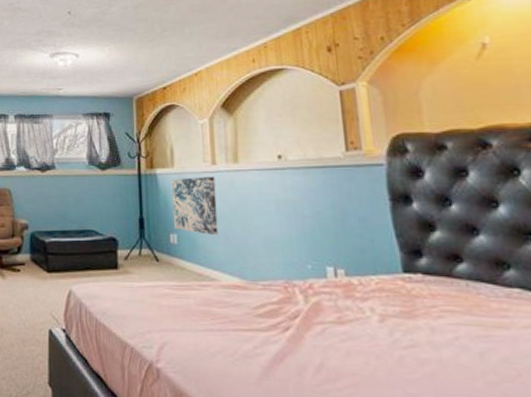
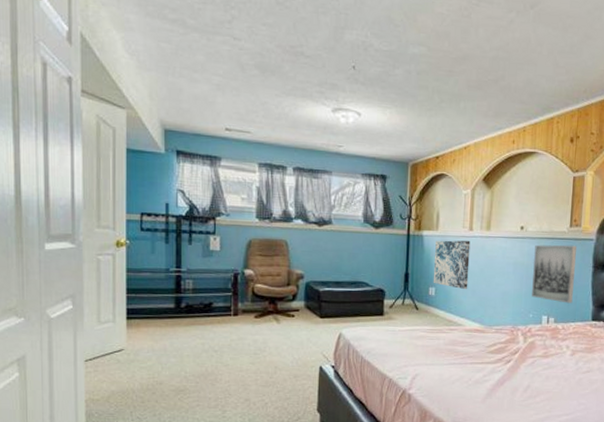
wall art: none [301,173,368,250] -> present [532,244,578,304]

